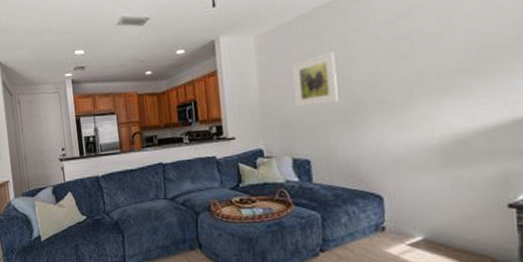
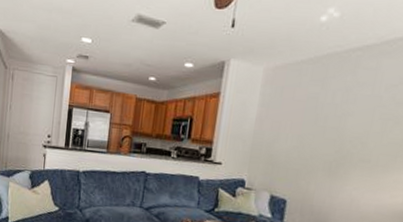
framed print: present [292,52,339,108] -> none [286,101,336,151]

